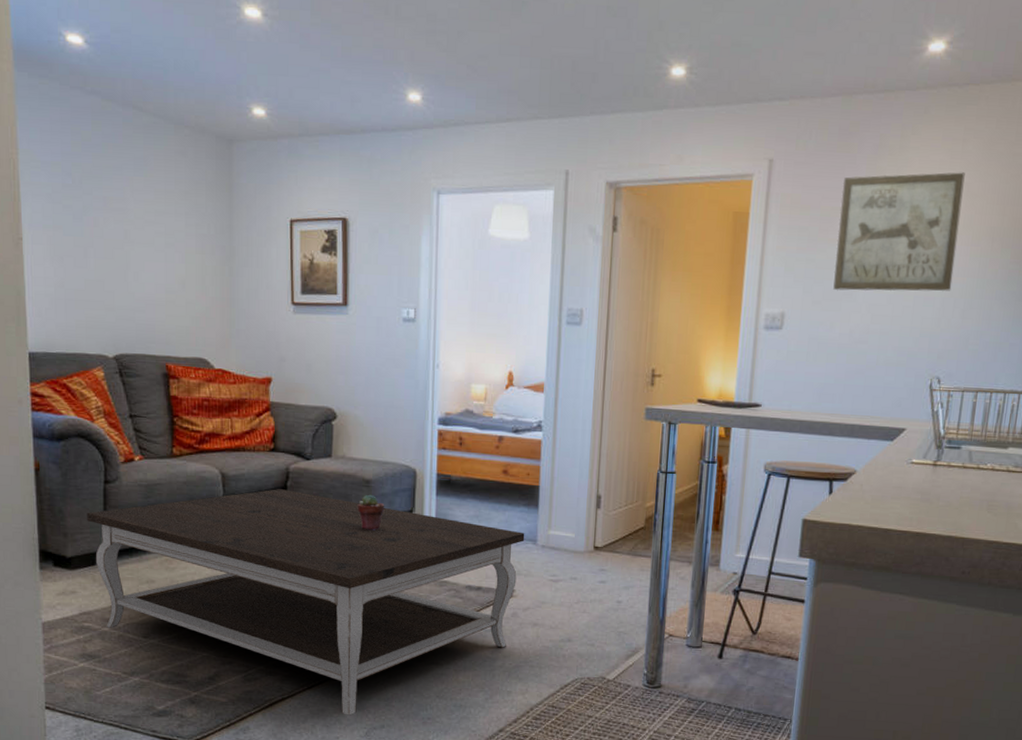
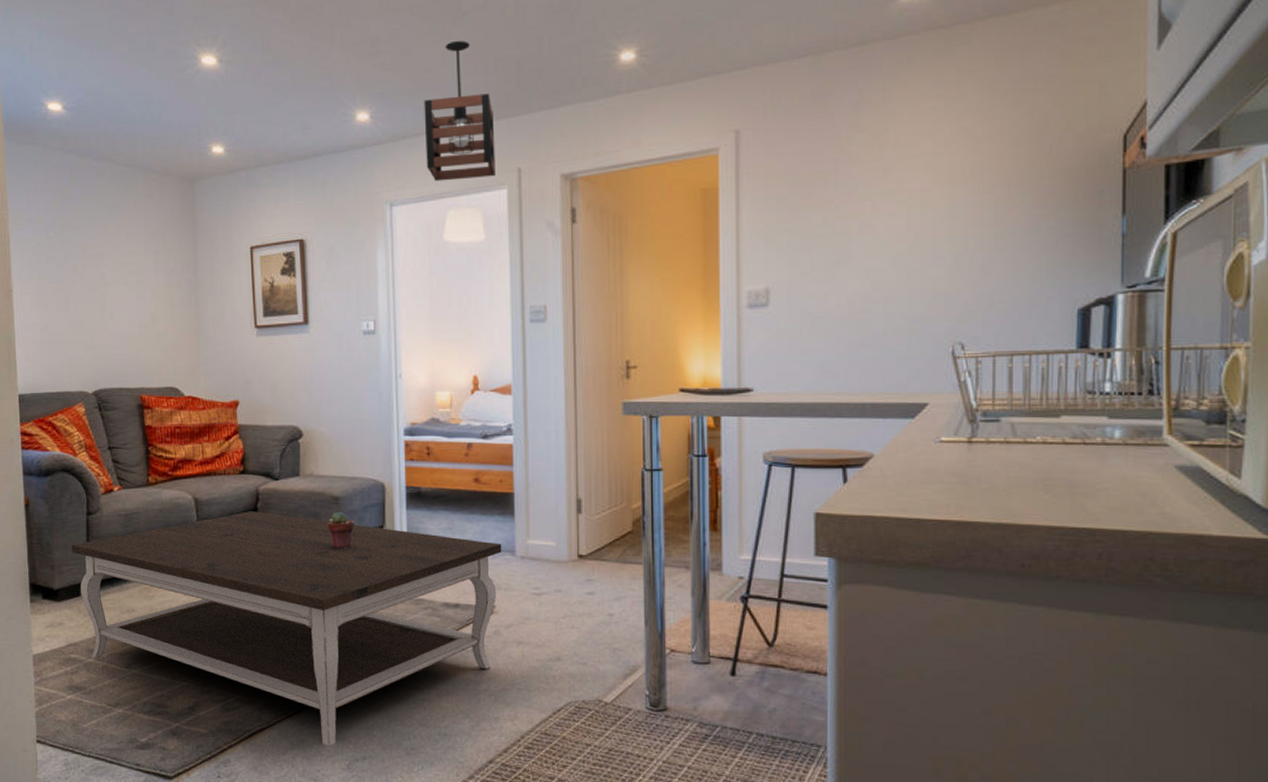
pendant light: none [476,30,546,176] -> present [424,40,496,182]
wall art: present [833,172,965,292] -> none [821,117,965,260]

